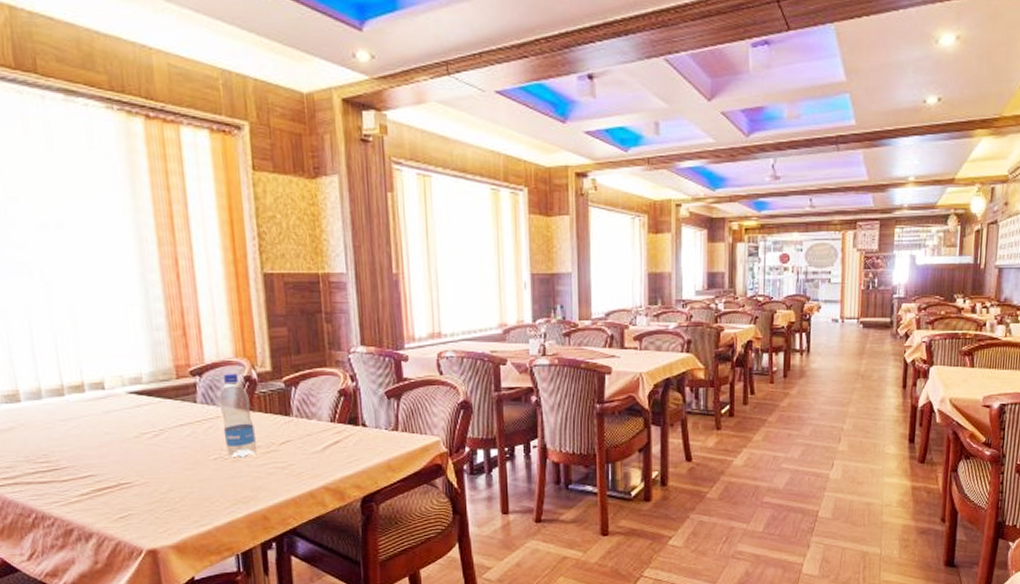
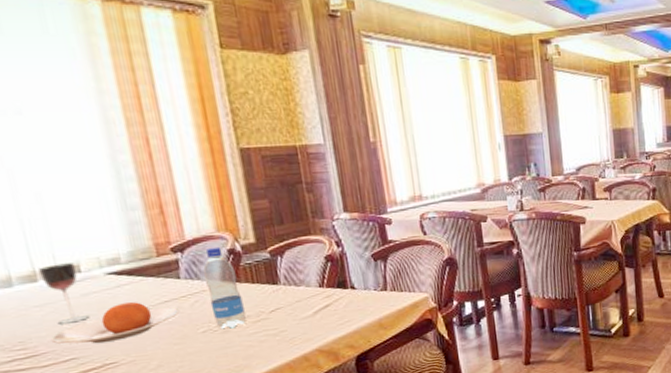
wineglass: none [67,379,109,440] -> present [39,263,90,324]
plate: none [72,423,194,463] -> present [50,302,180,345]

